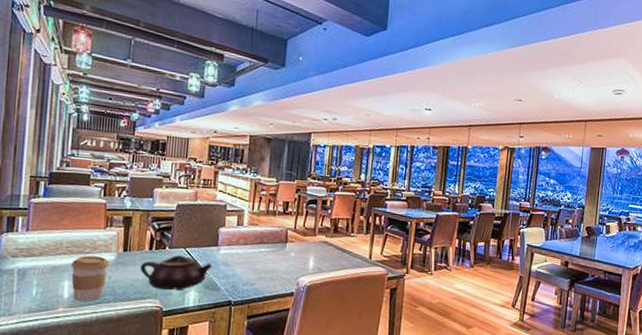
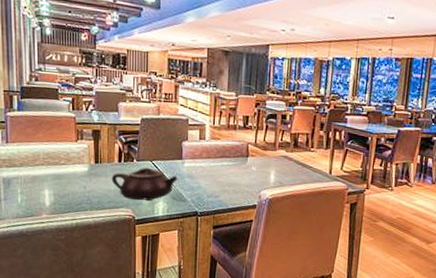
coffee cup: present [71,256,110,301] -> none [49,167,84,209]

